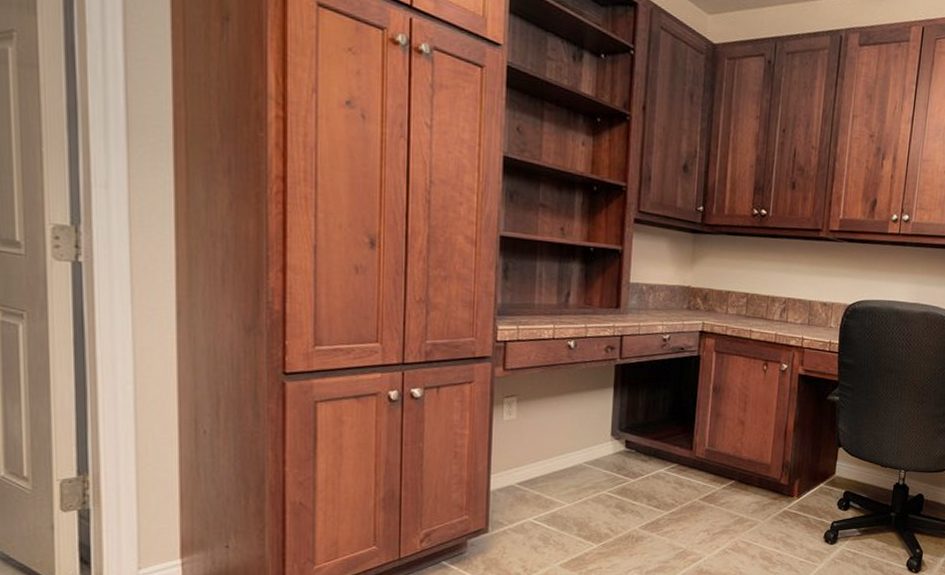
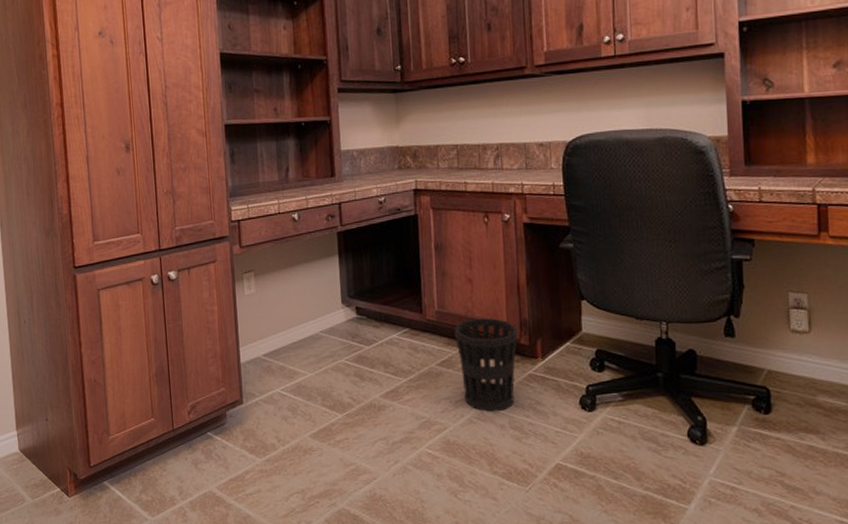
wastebasket: none [721,458,780,544] -> present [455,318,518,412]

